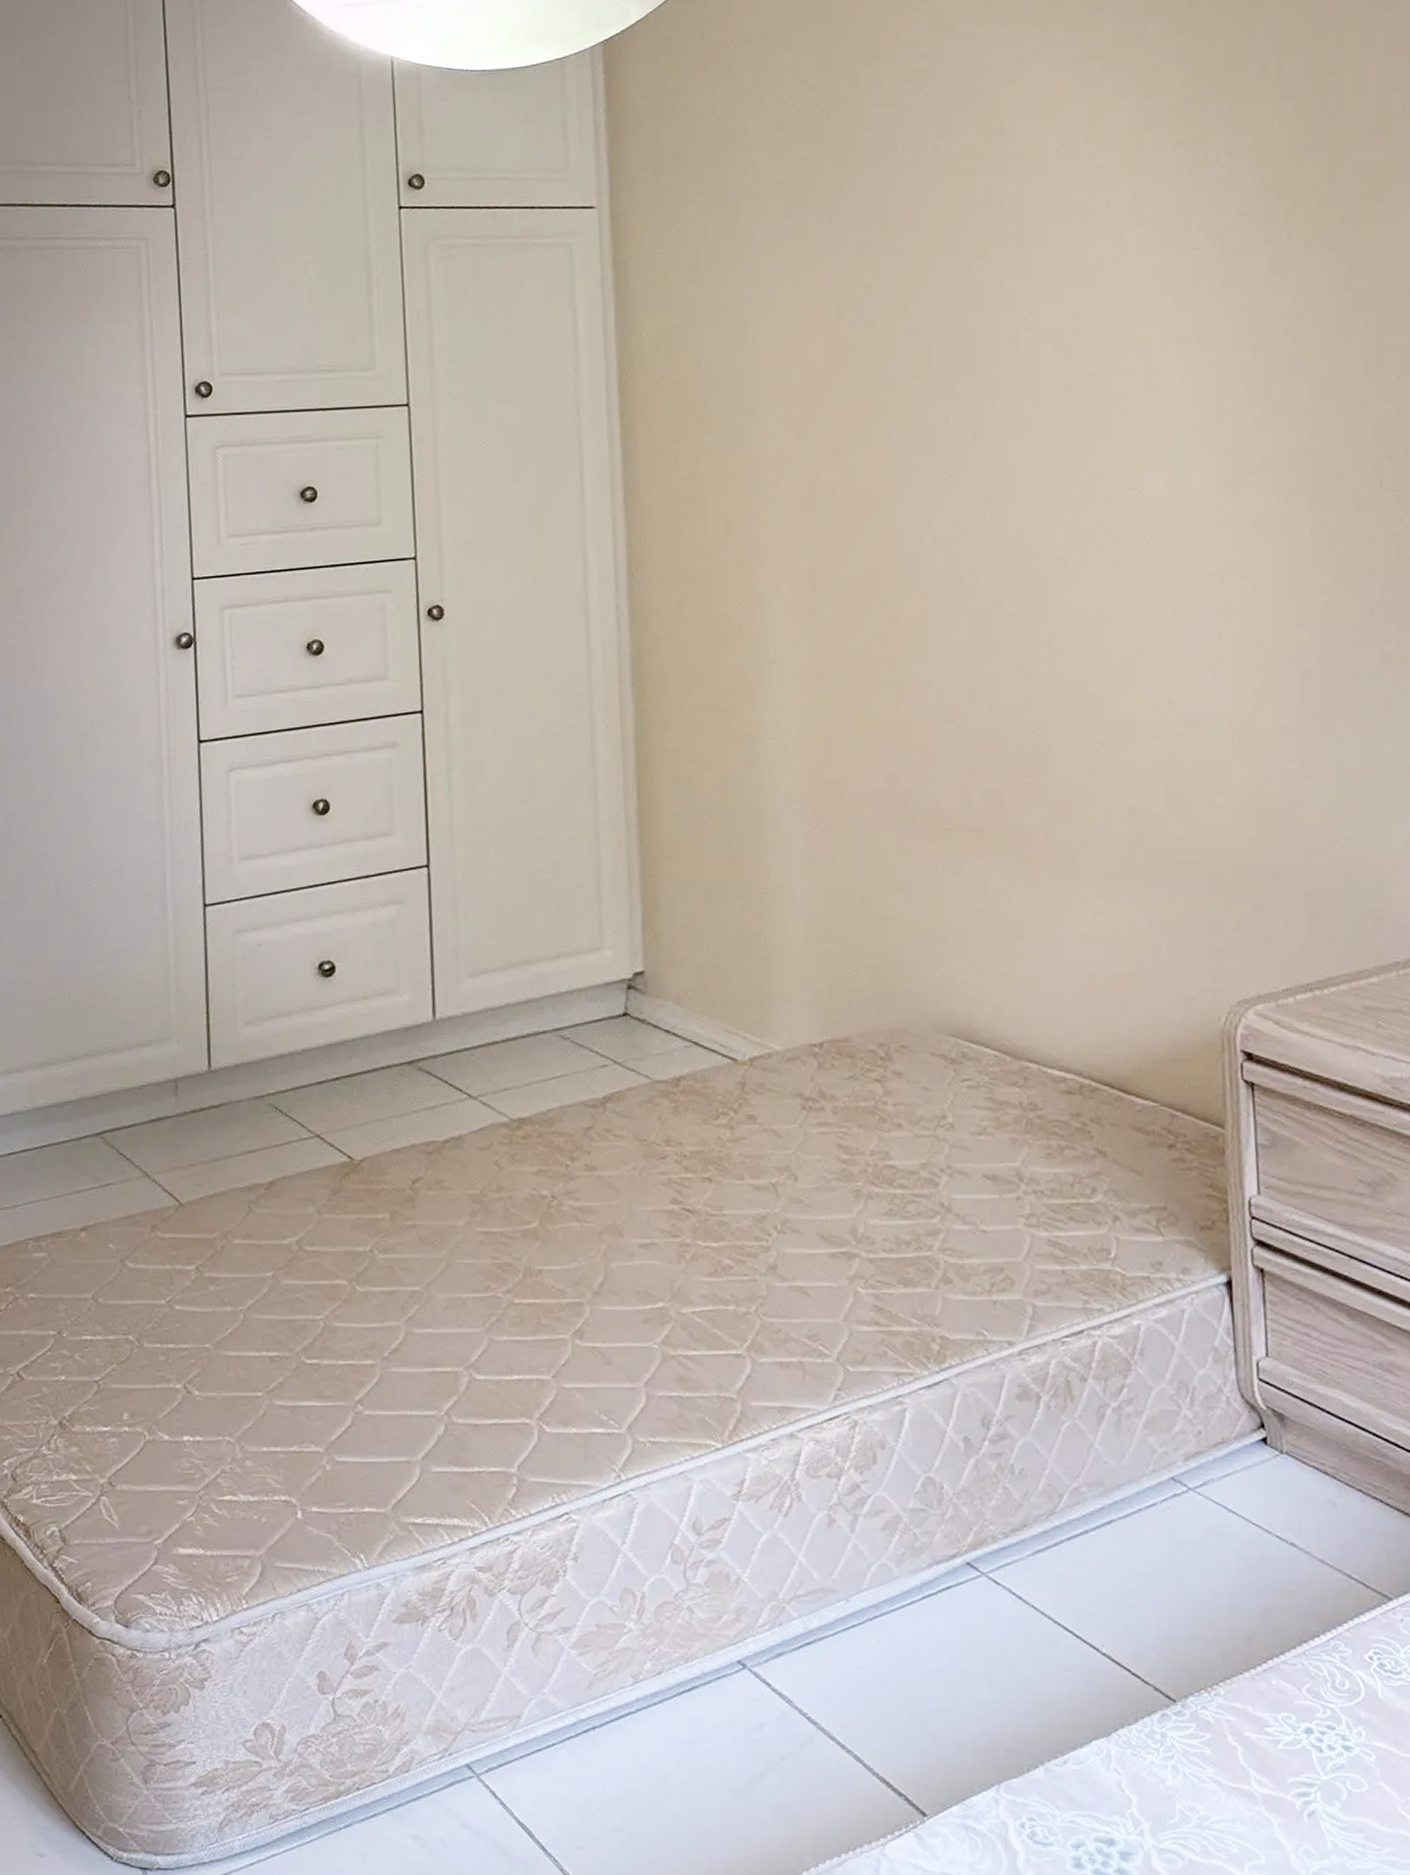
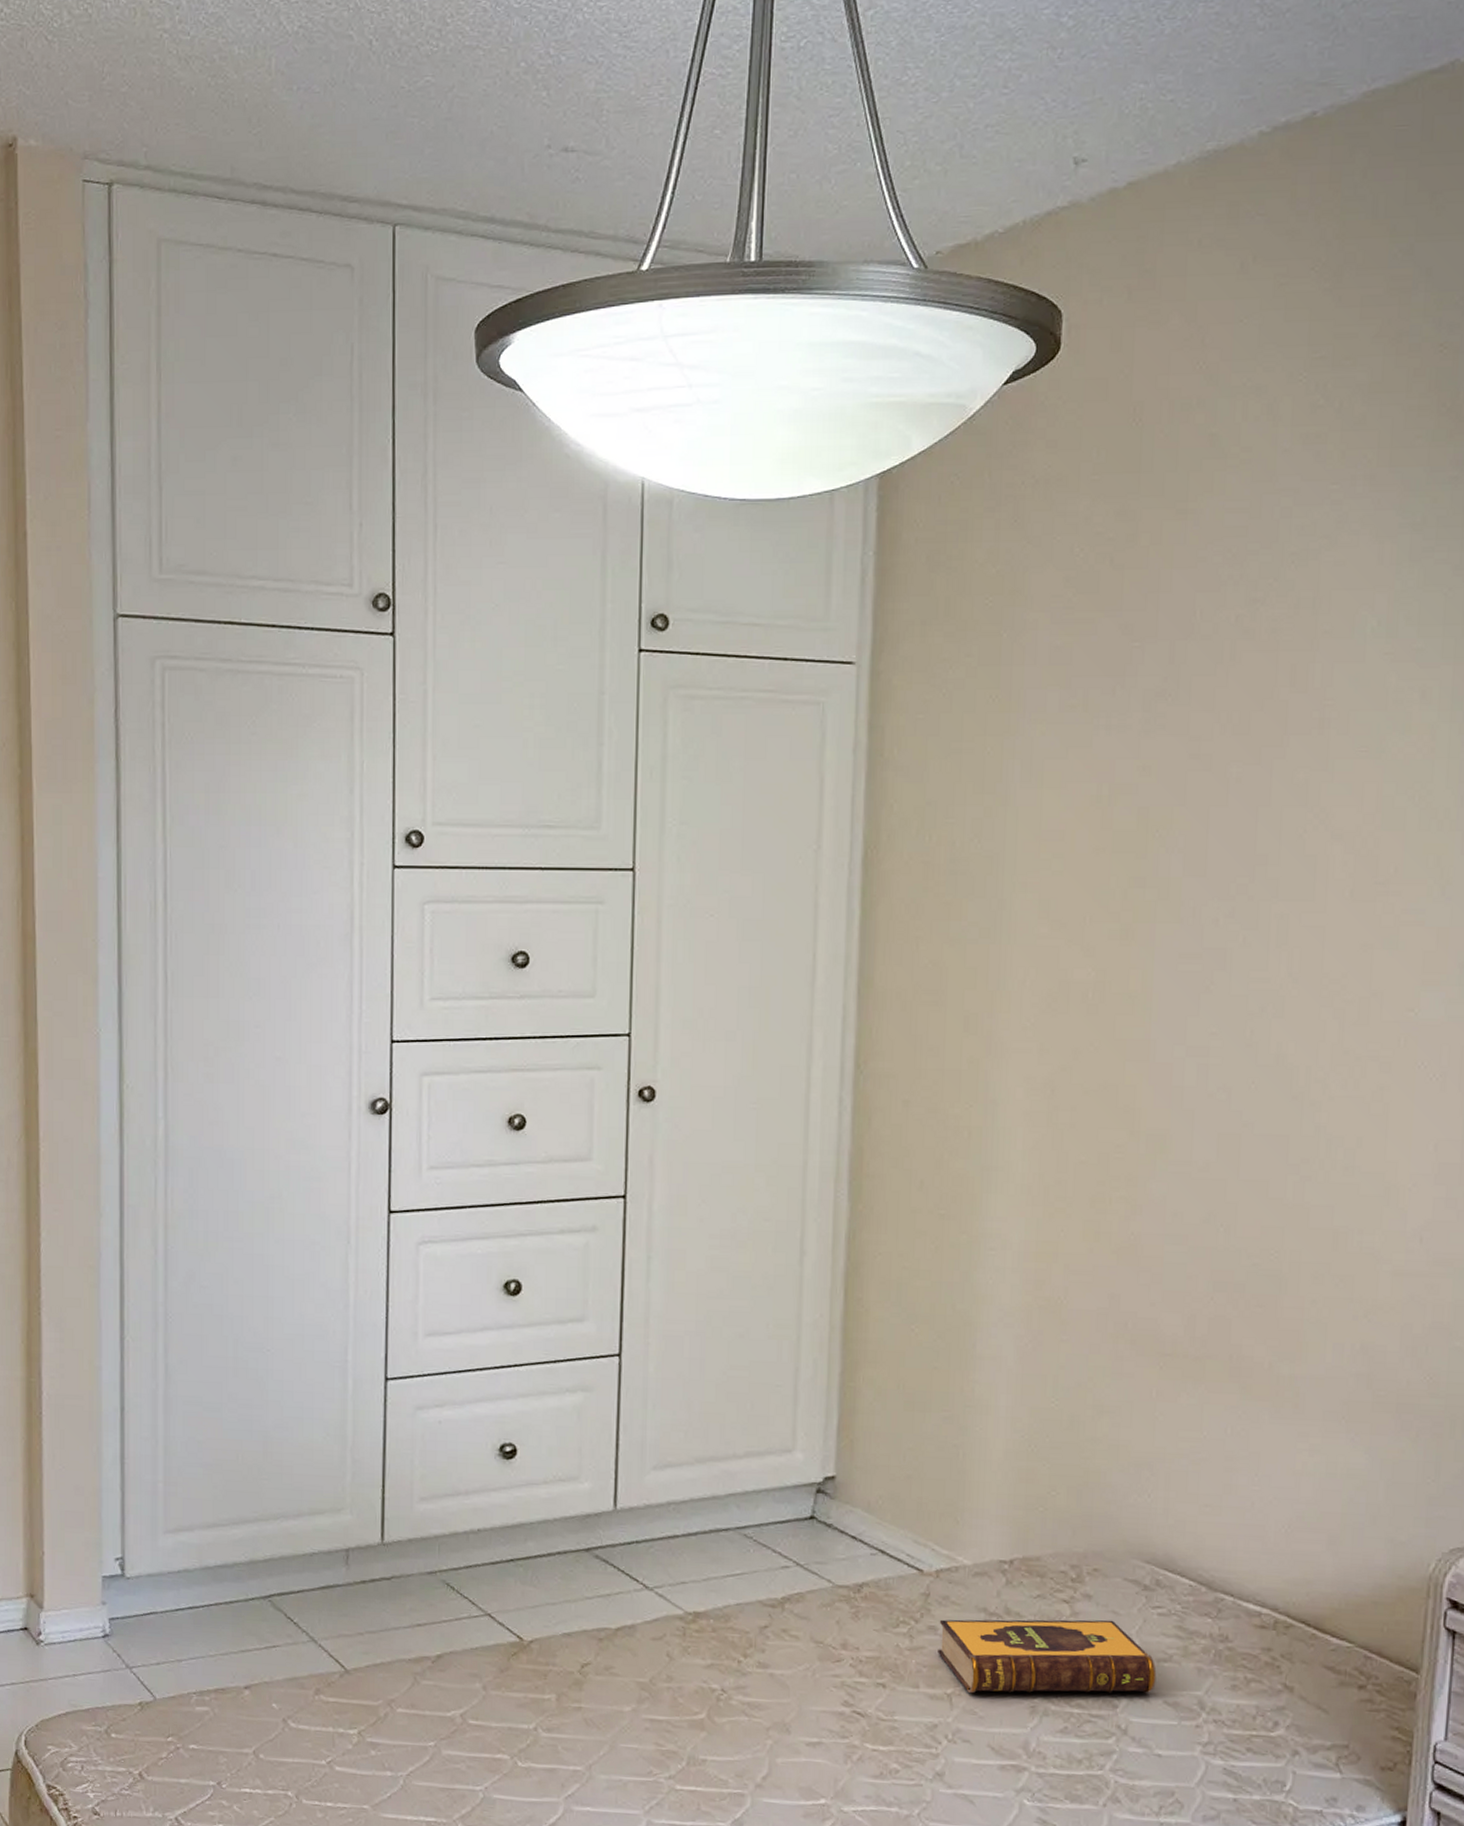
hardback book: none [757,1096,973,1180] -> present [938,1619,1157,1693]

